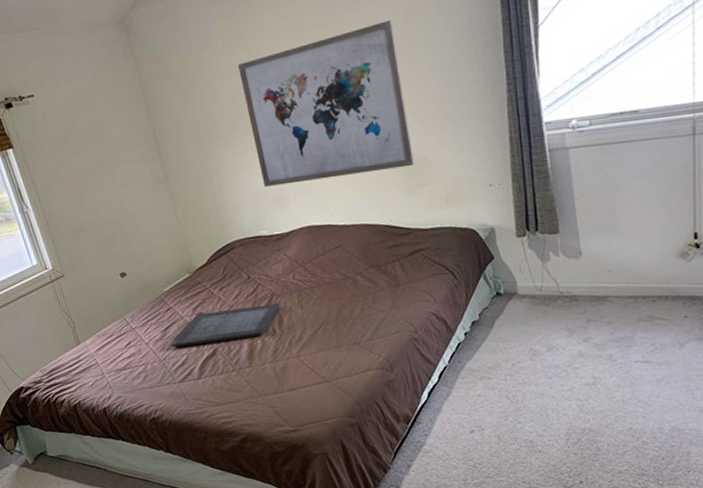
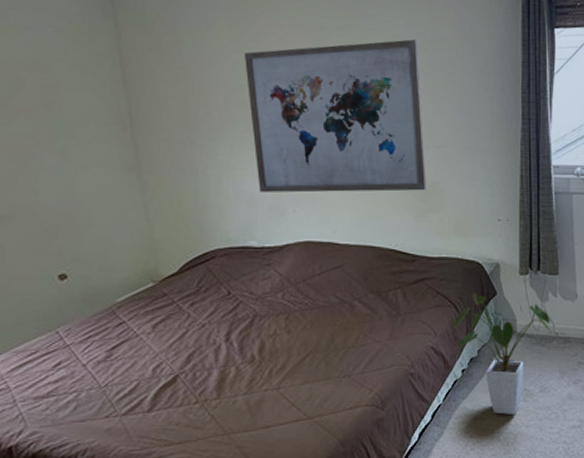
serving tray: present [170,302,280,348] -> none [116,324,262,372]
house plant: none [453,258,556,374] -> present [454,293,552,415]

